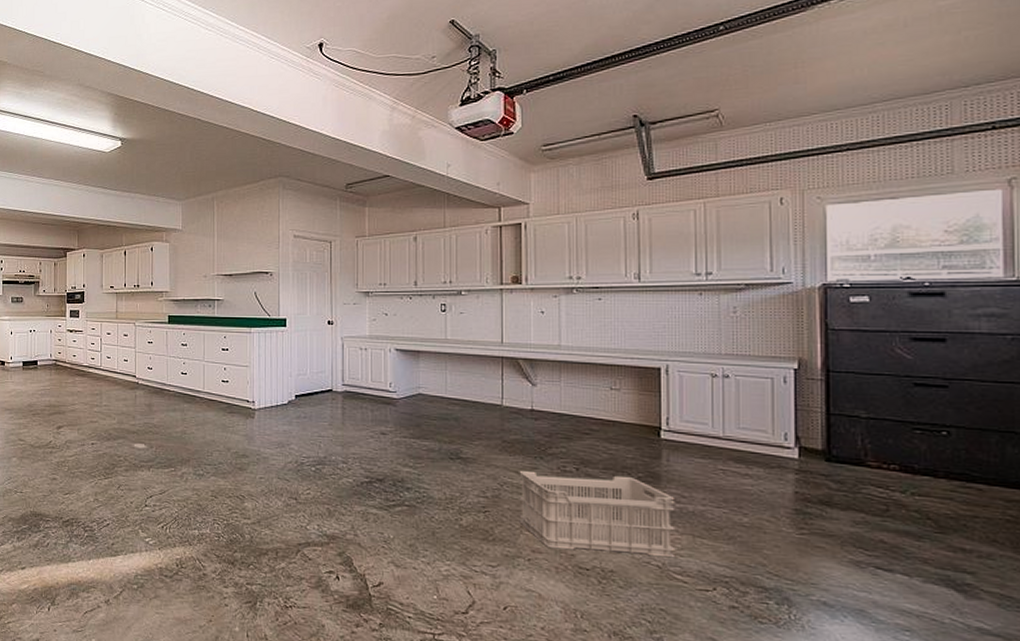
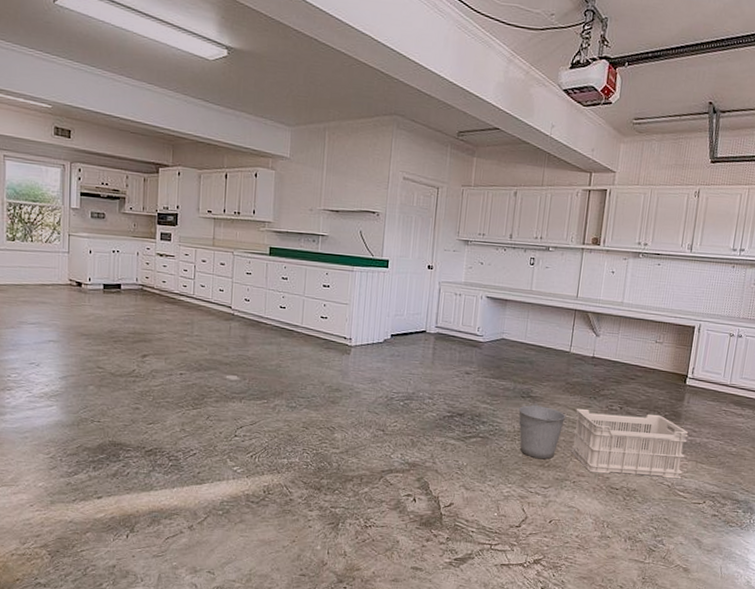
bucket: none [448,465,508,532] -> present [518,403,566,460]

